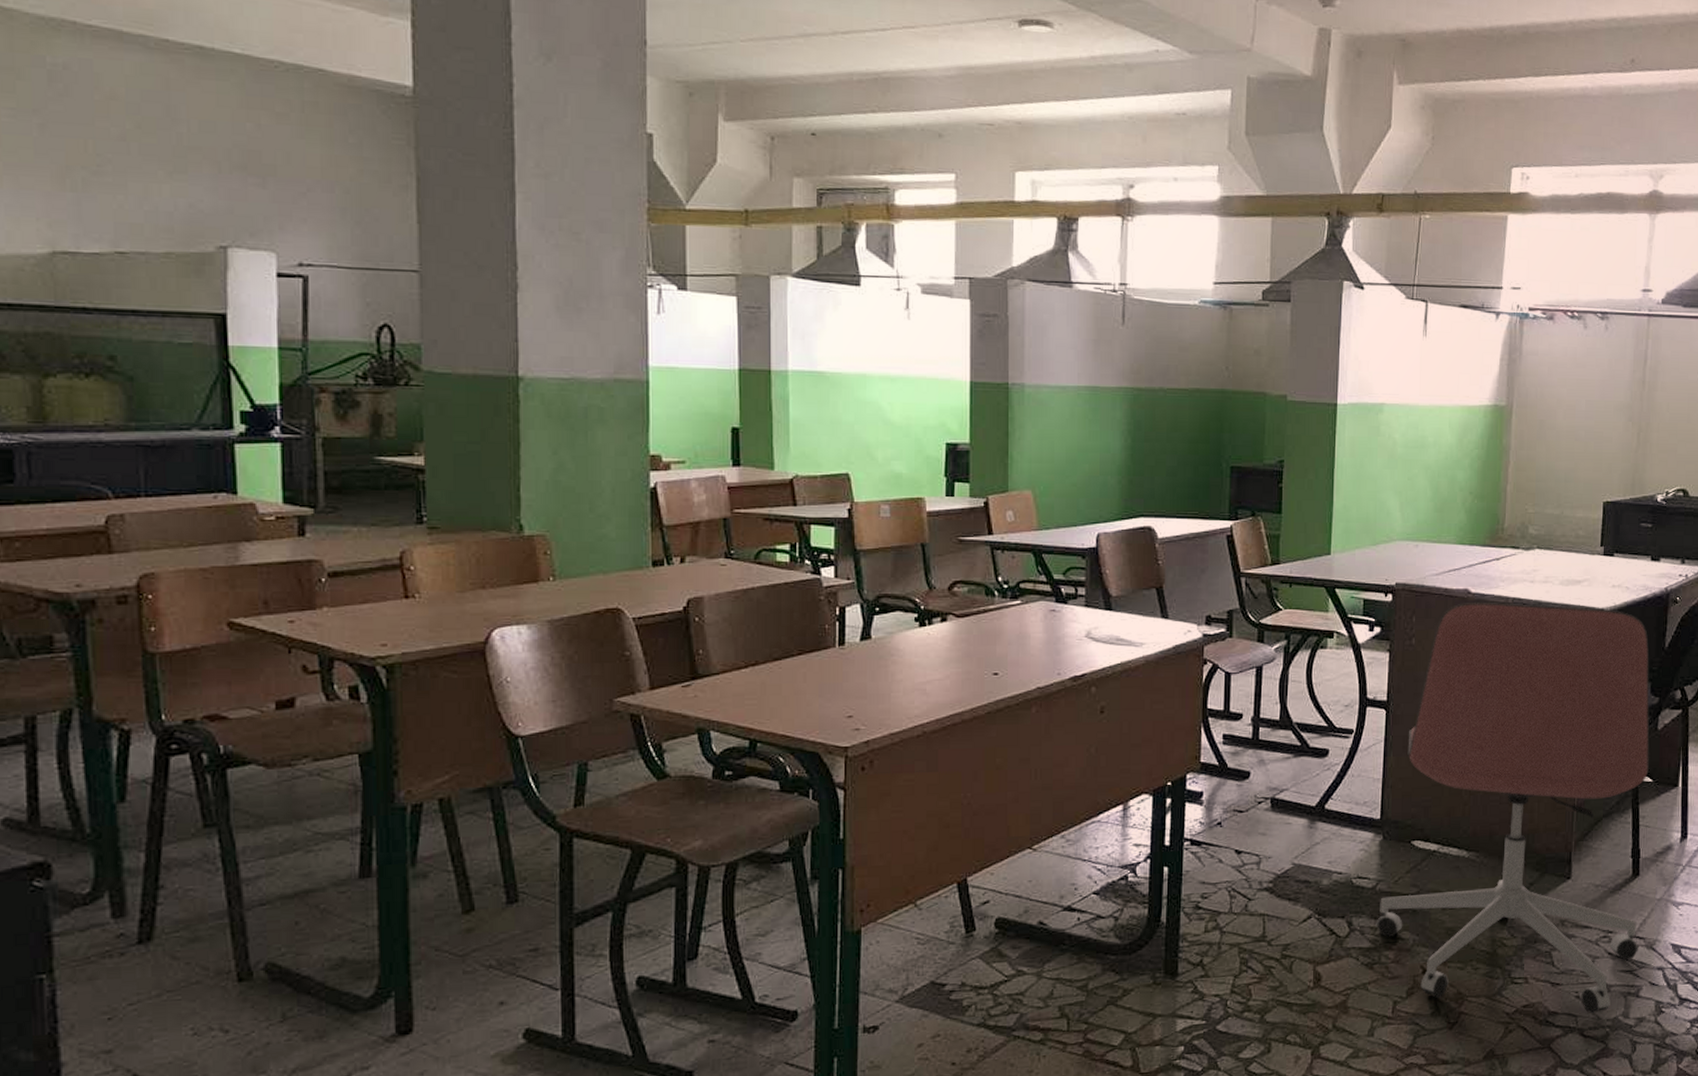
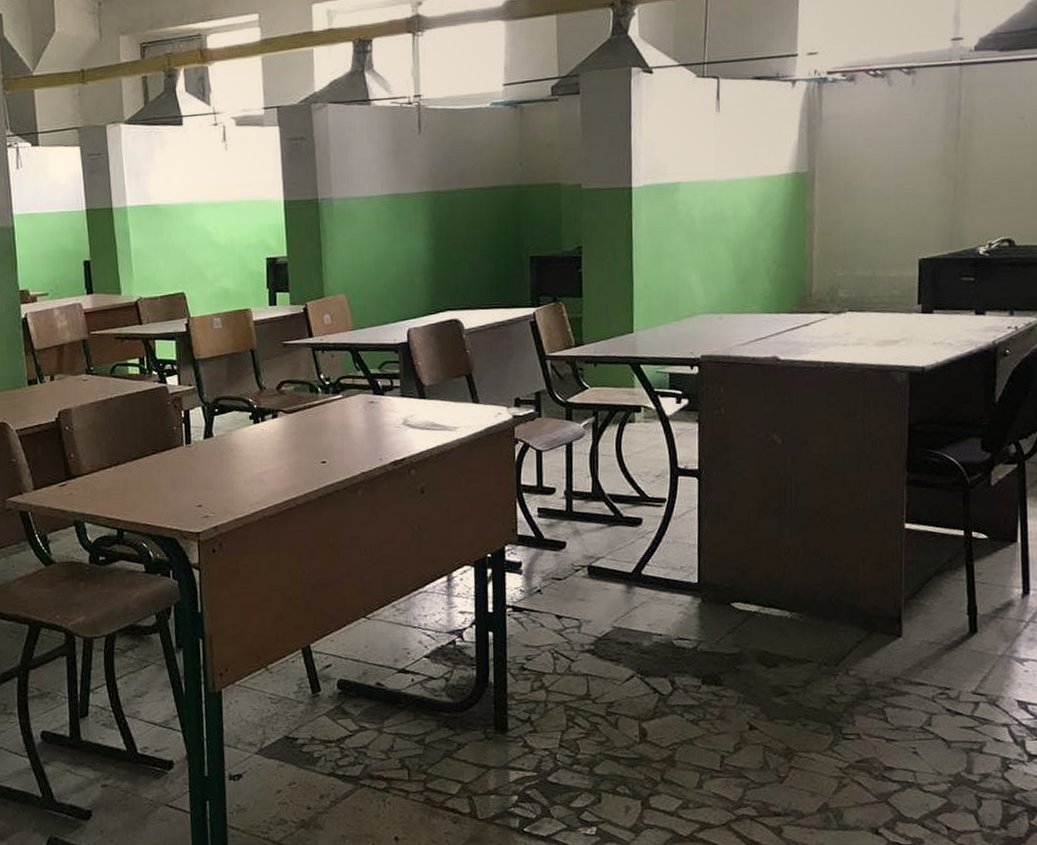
office chair: present [1376,602,1650,1013] -> none [699,367,983,769]

